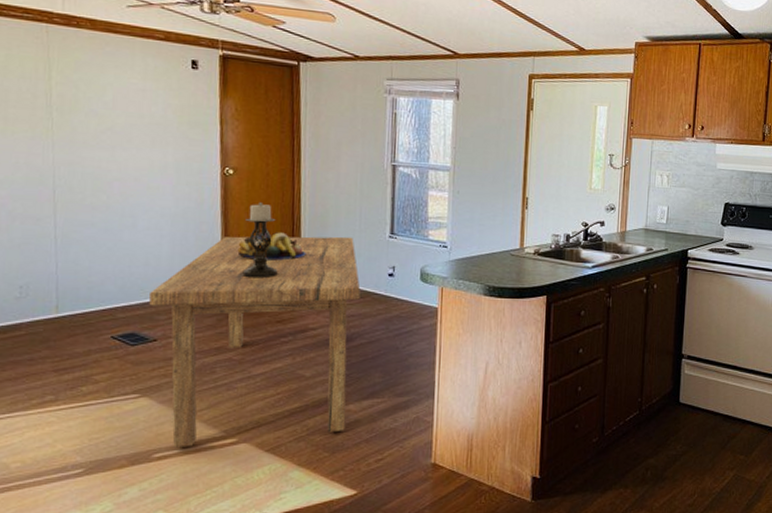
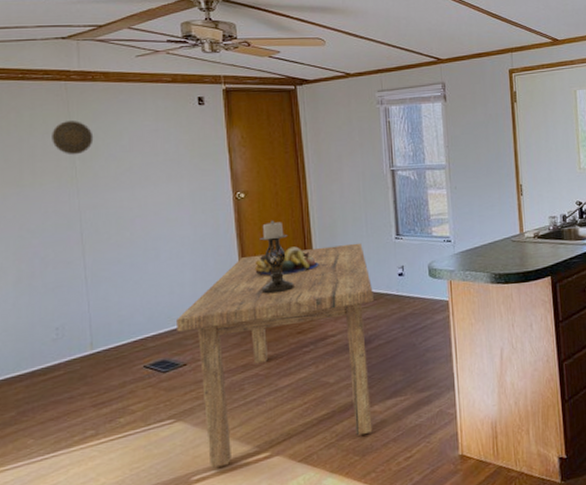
decorative plate: none [28,67,74,106] -> present [52,121,94,155]

